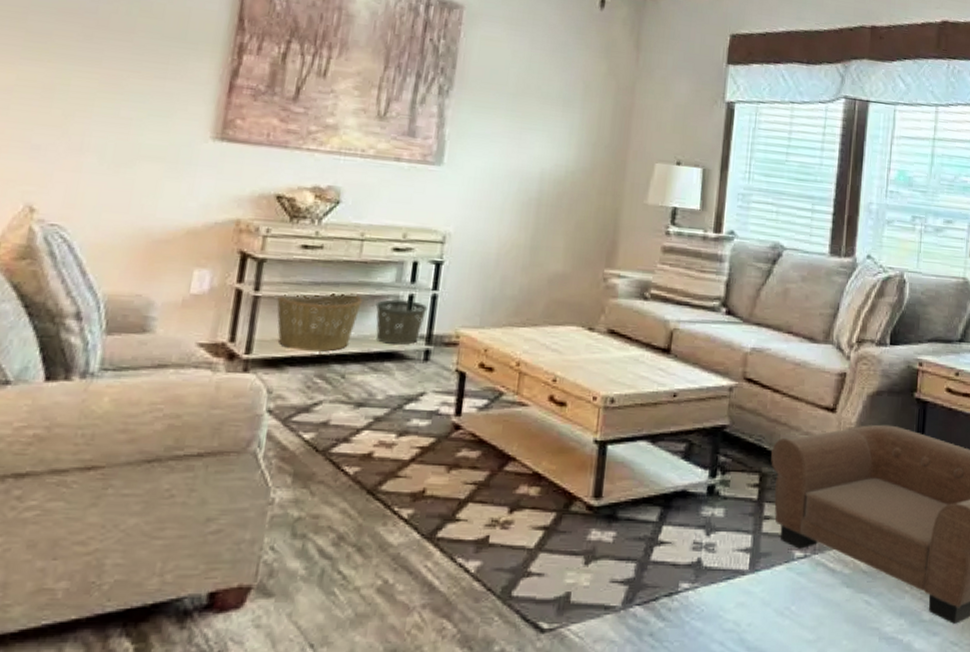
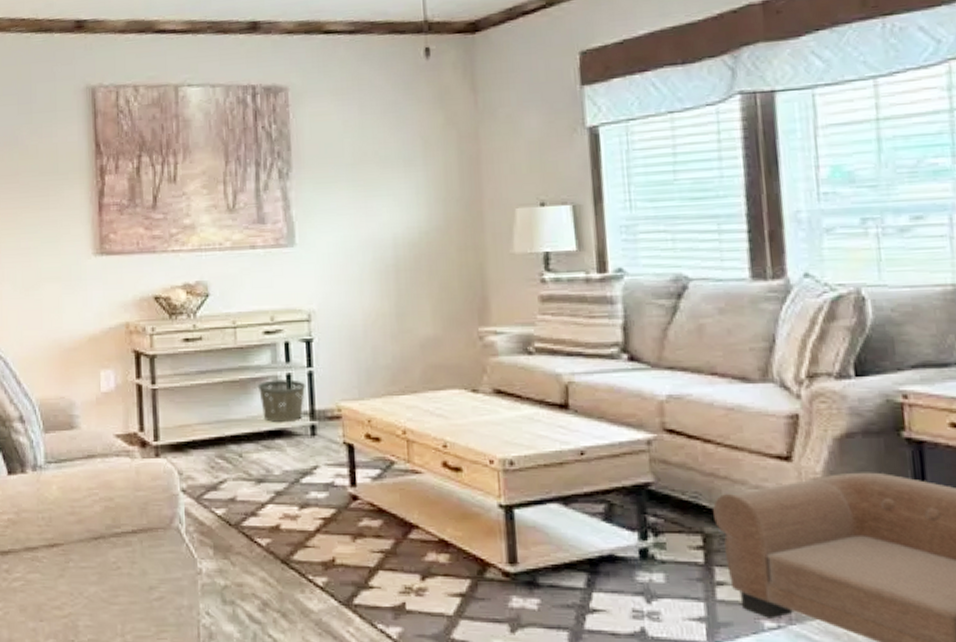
basket: present [277,293,362,352] -> none [172,378,245,434]

